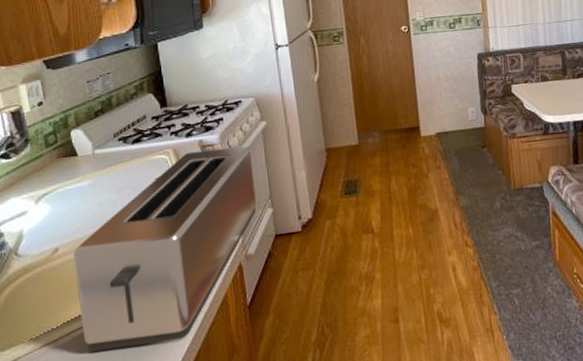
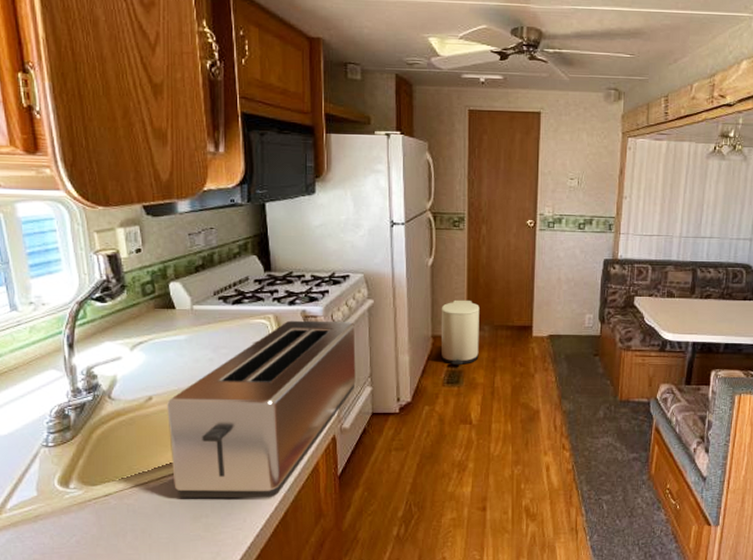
pedal bin: none [331,109,372,175] -> present [440,299,480,364]

